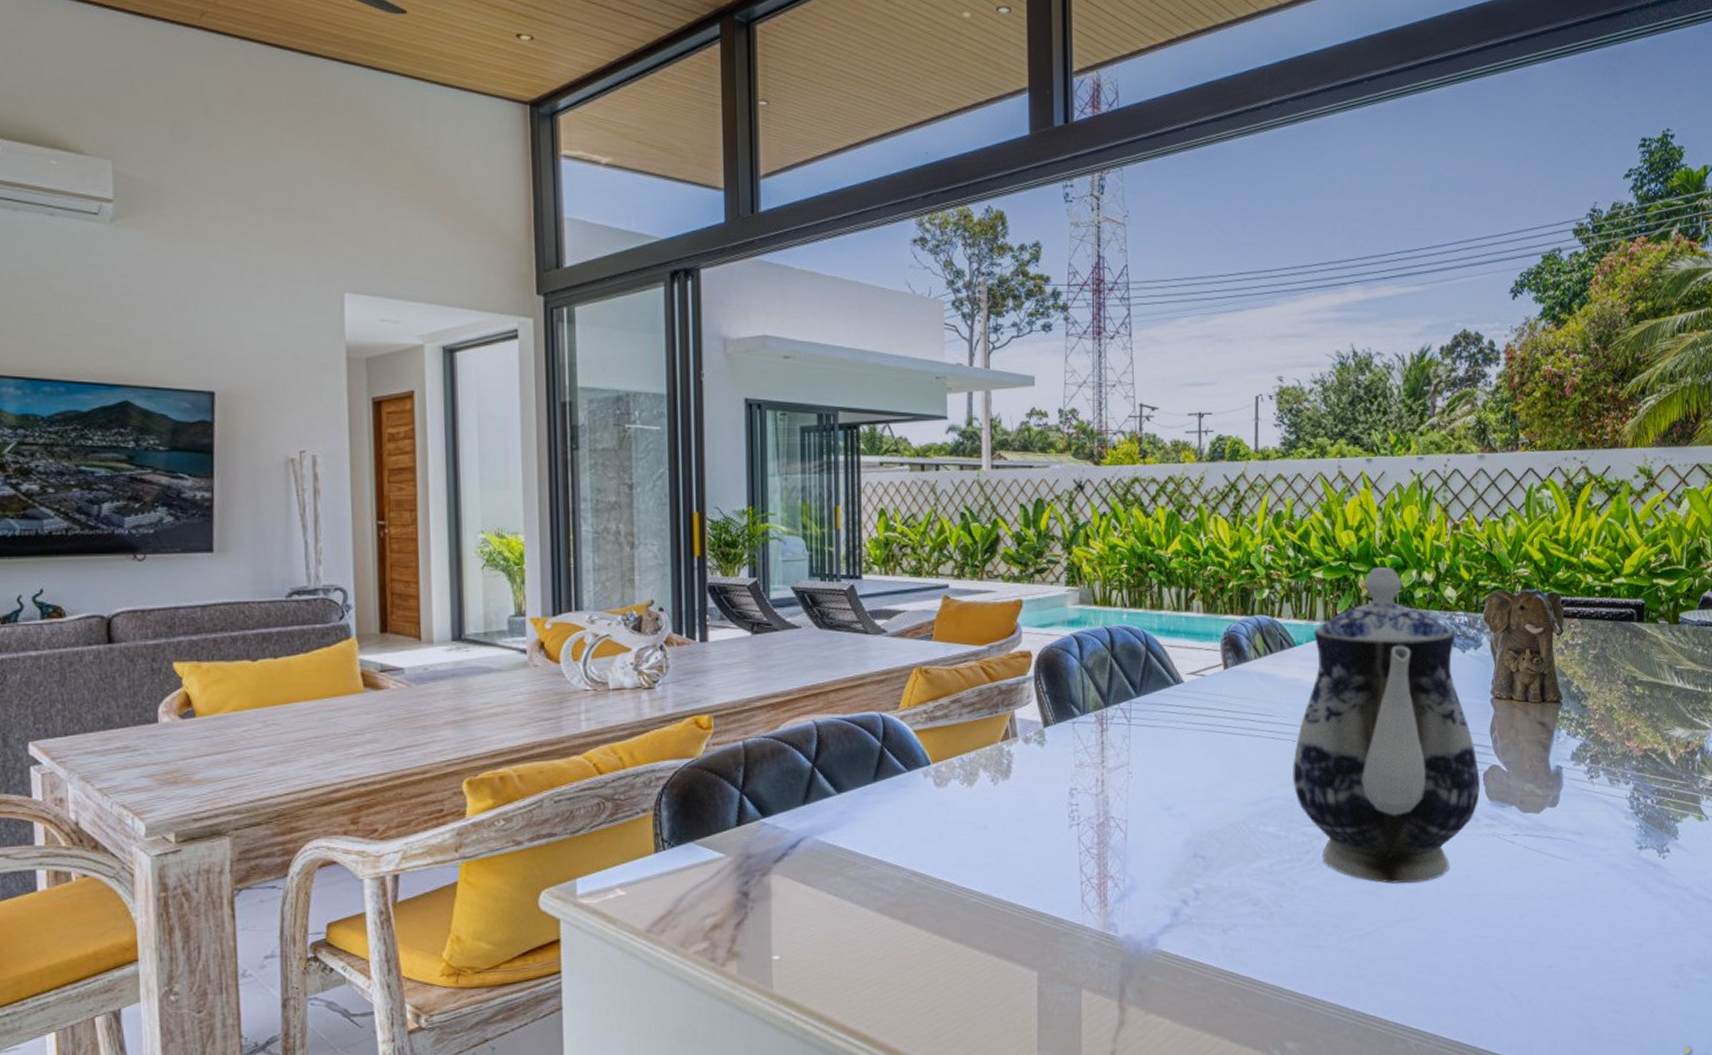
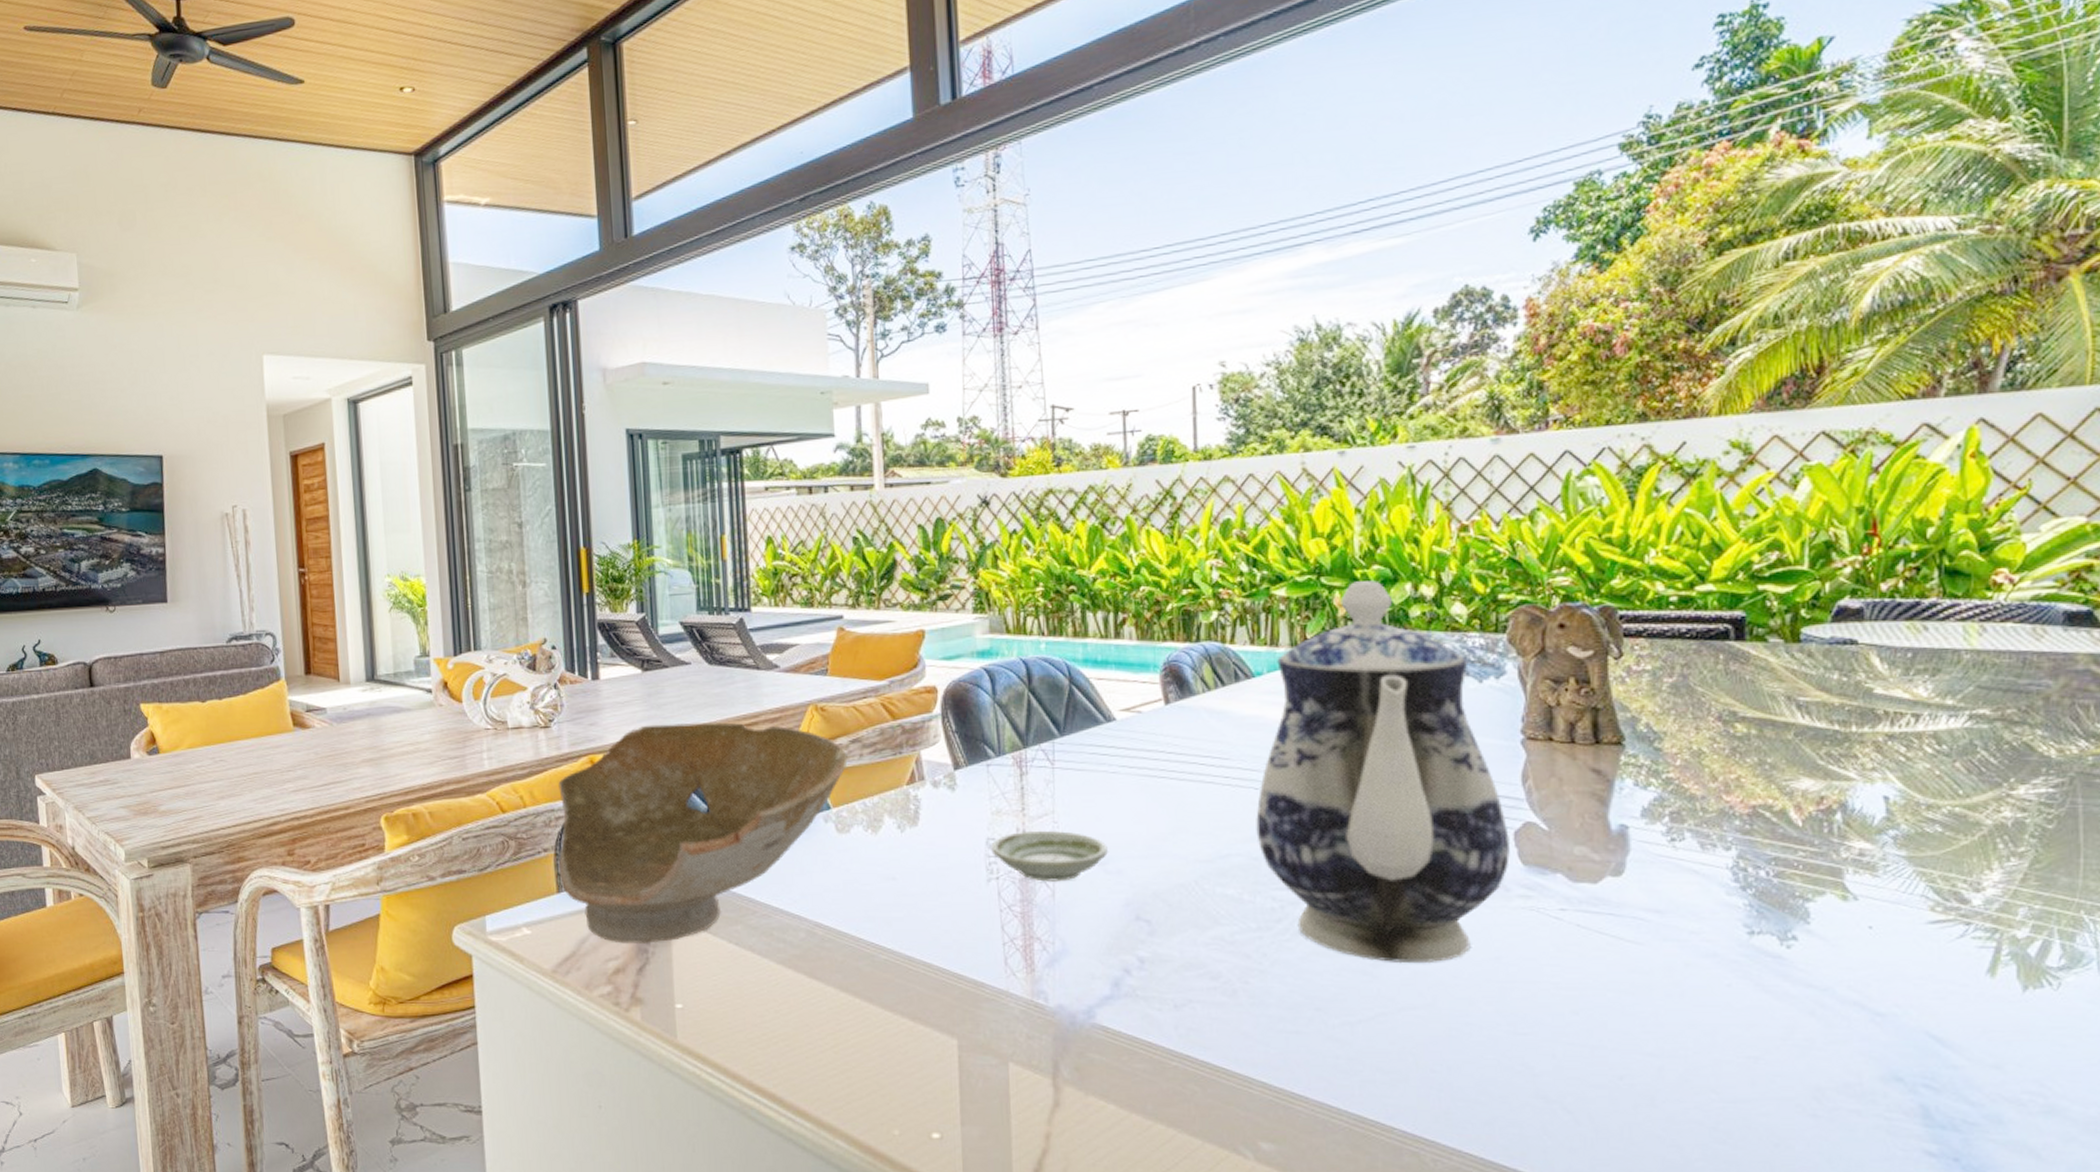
bowl: none [657,684,948,900] -> present [558,722,848,944]
saucer: none [1073,780,1173,826] -> present [991,830,1108,882]

